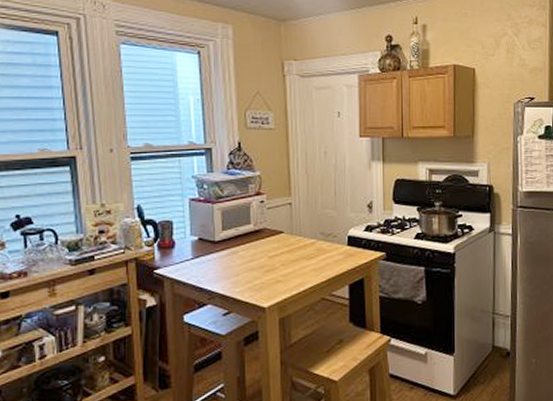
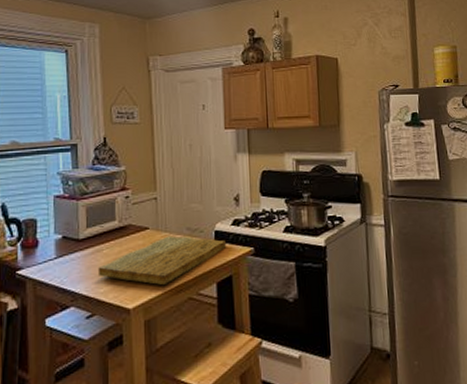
cutting board: none [233,240,358,287] -> present [97,236,226,286]

